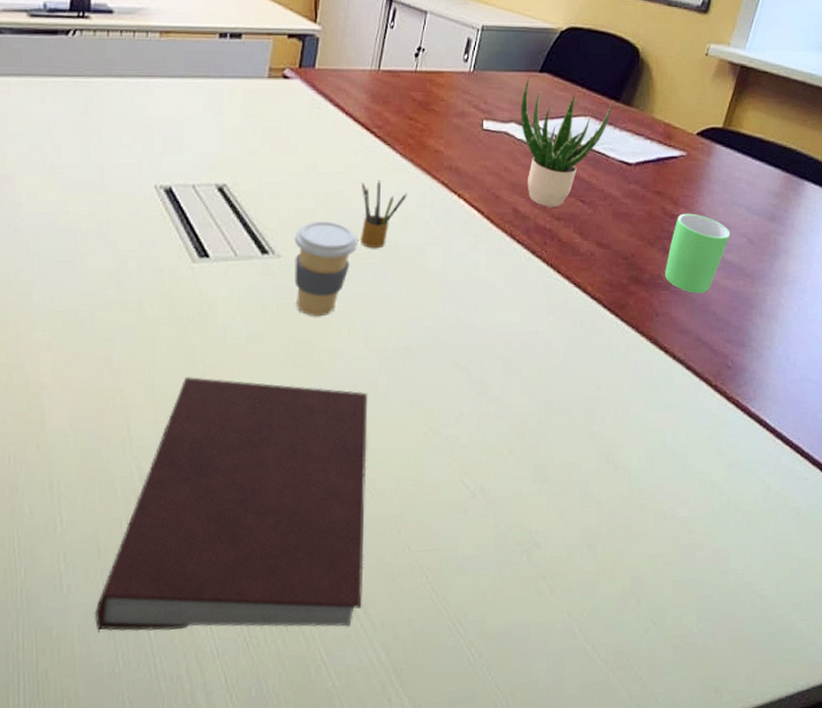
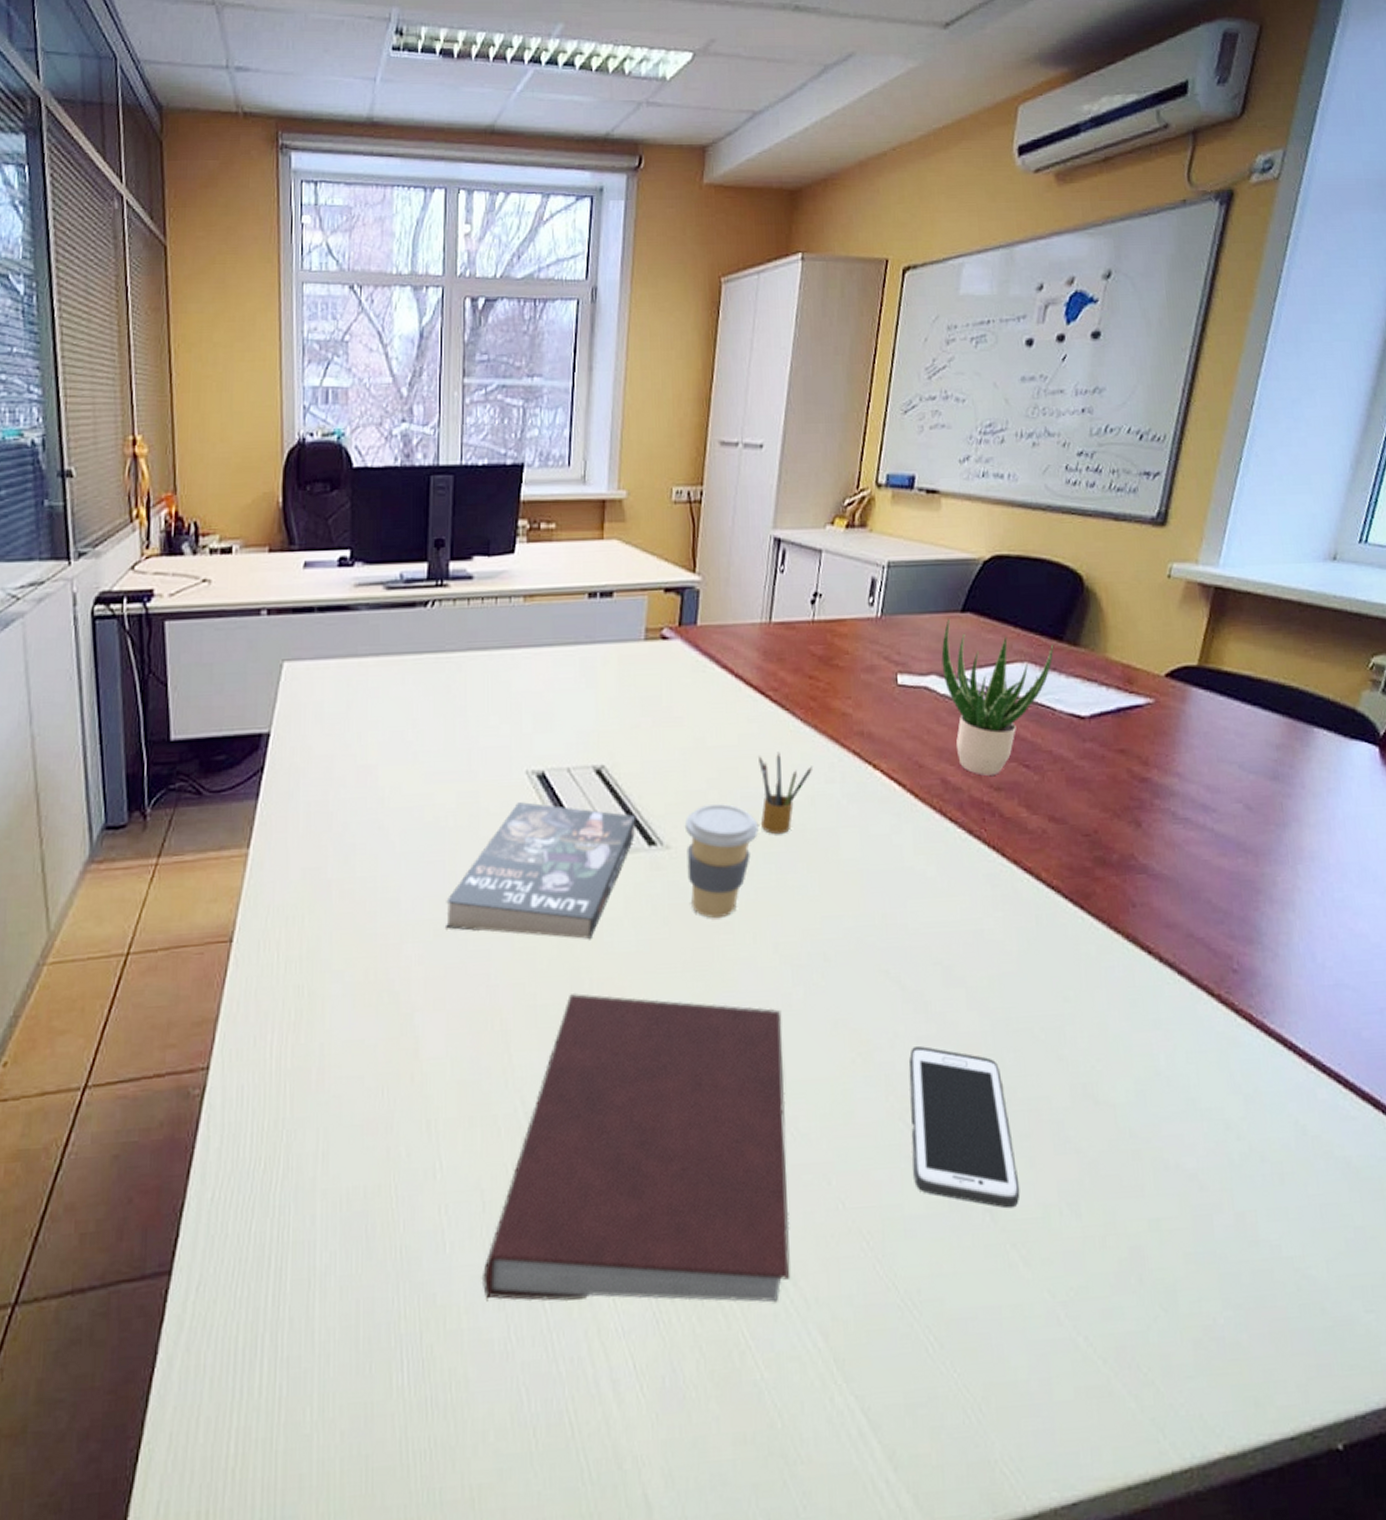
book: none [73,213,252,332] -> present [444,802,636,940]
cell phone: none [468,423,551,550] -> present [908,1046,1020,1209]
mug: present [665,213,731,294] -> none [1139,775,1221,877]

